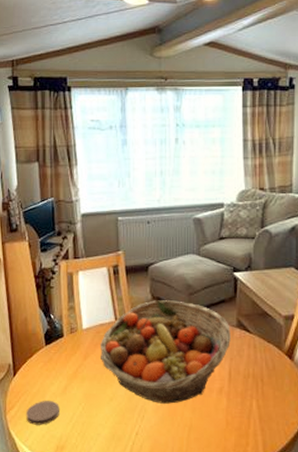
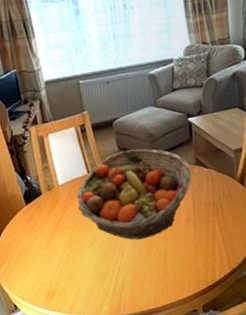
coaster: present [26,401,59,425] -> none [15,253,47,277]

